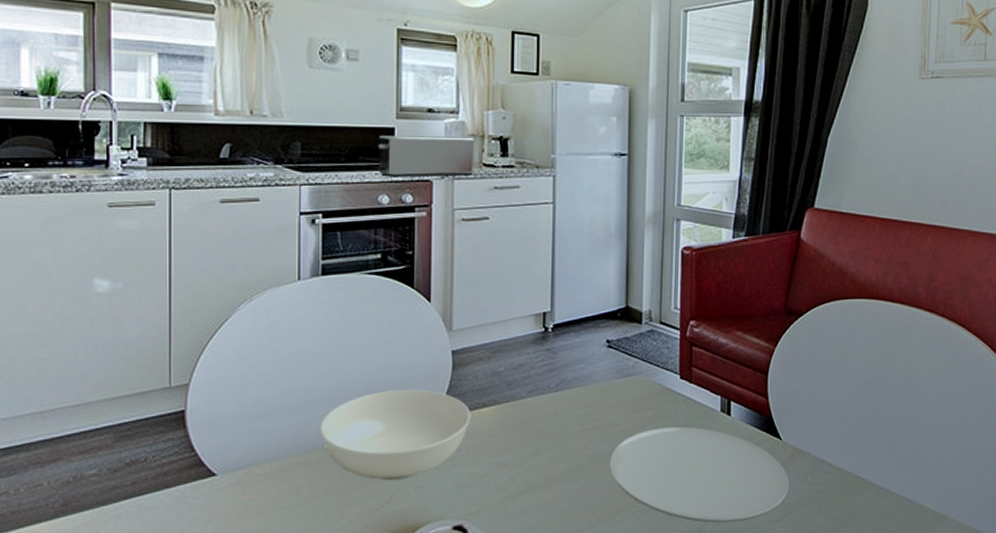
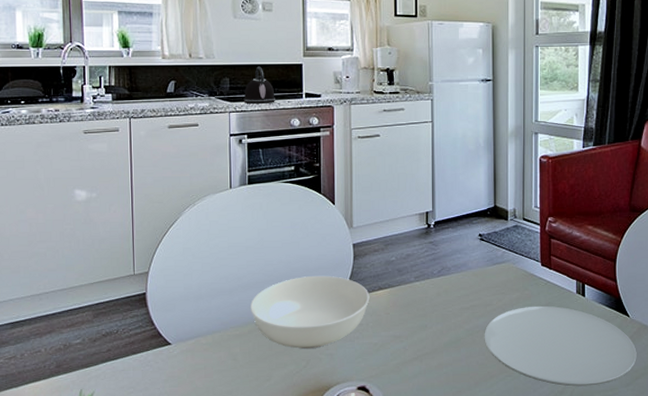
kettle: none [318,128,359,177] -> present [243,66,275,105]
toaster: present [378,135,475,178] -> none [289,70,367,104]

